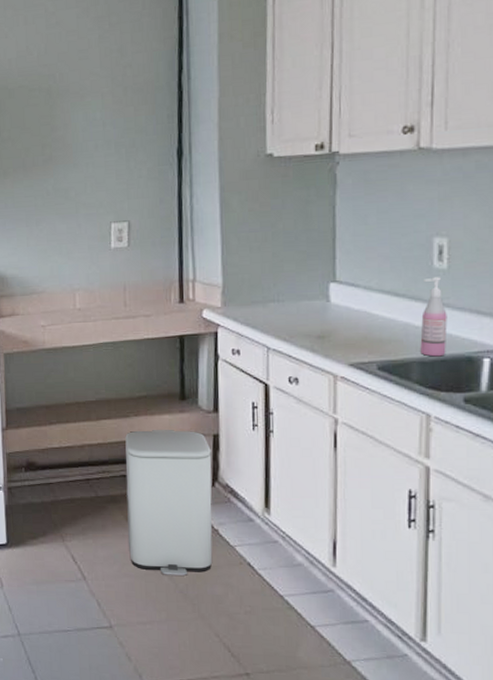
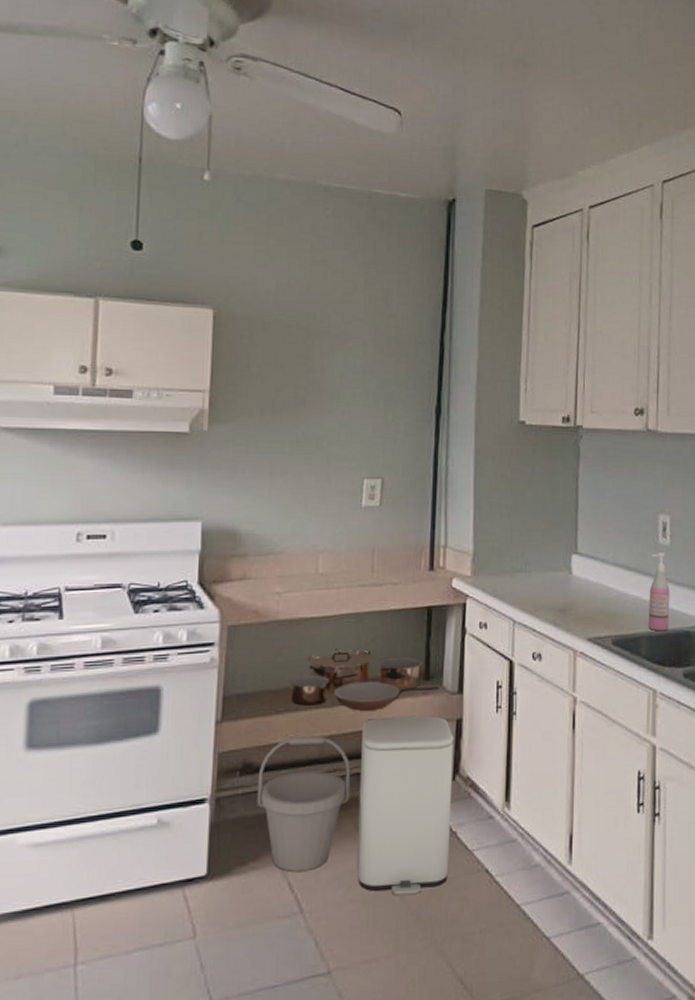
bucket: none [39,443,118,549] -> present [257,736,351,873]
cookware set: none [60,373,195,424] -> present [291,650,439,711]

